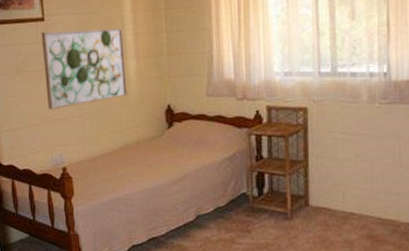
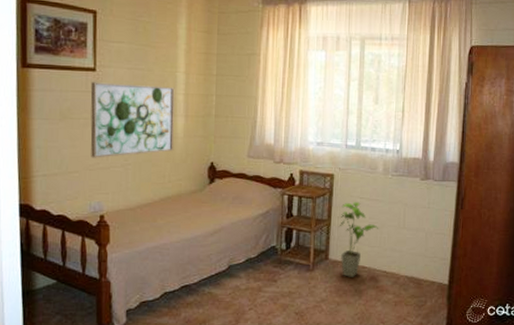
house plant: none [318,138,369,226] -> present [338,202,379,277]

